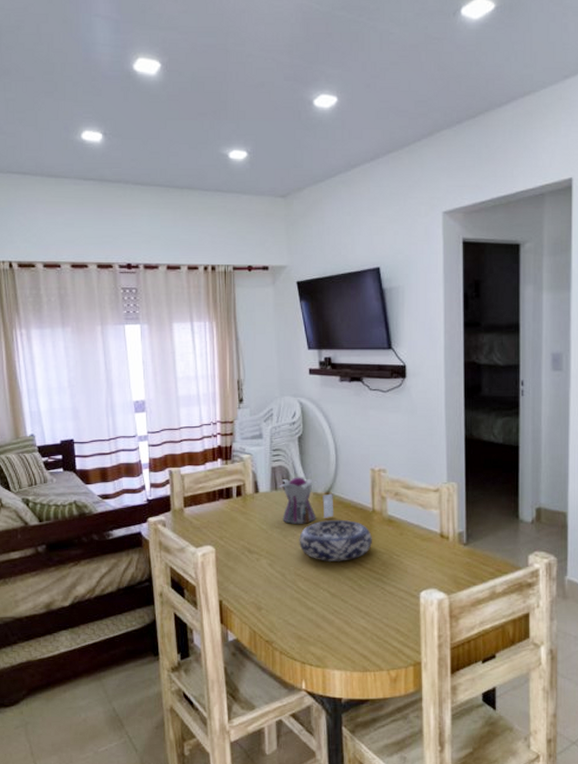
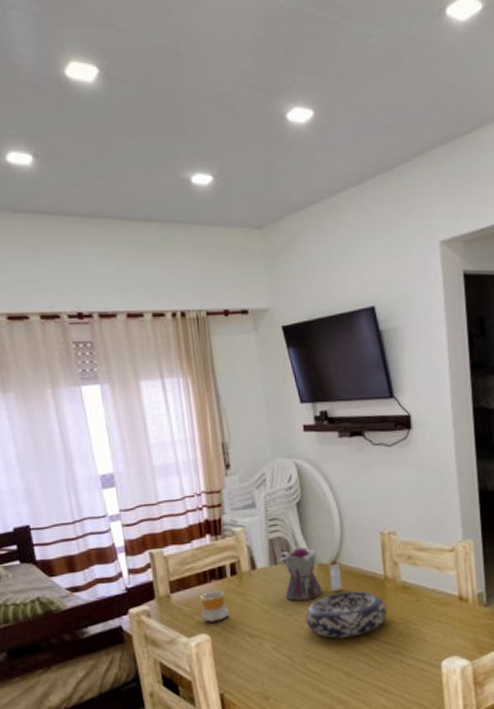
mug: none [208,509,233,536] -> present [201,590,230,622]

